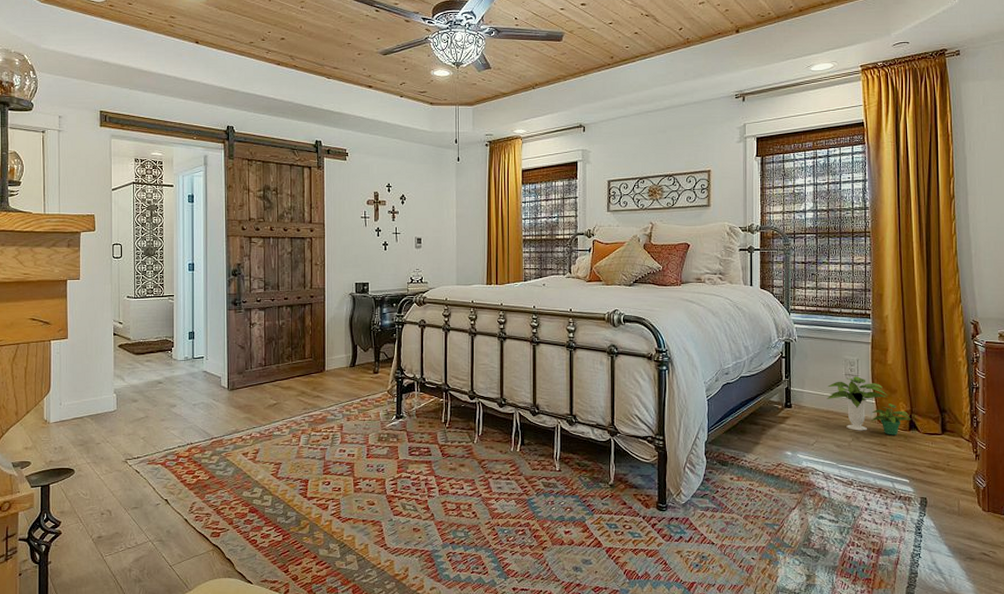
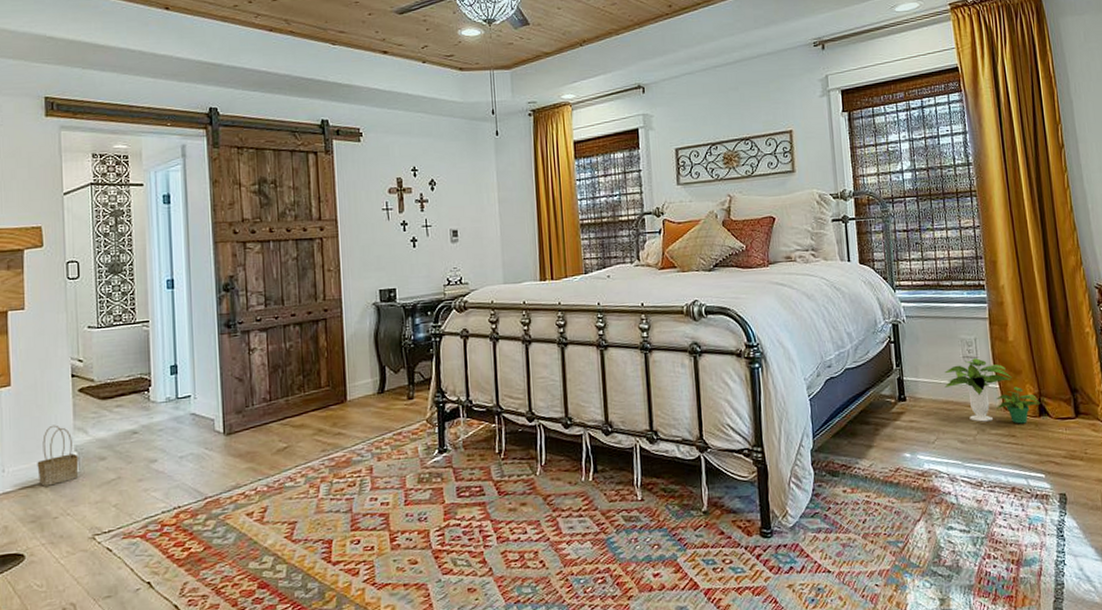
basket: none [86,371,117,419] -> present [37,425,79,486]

